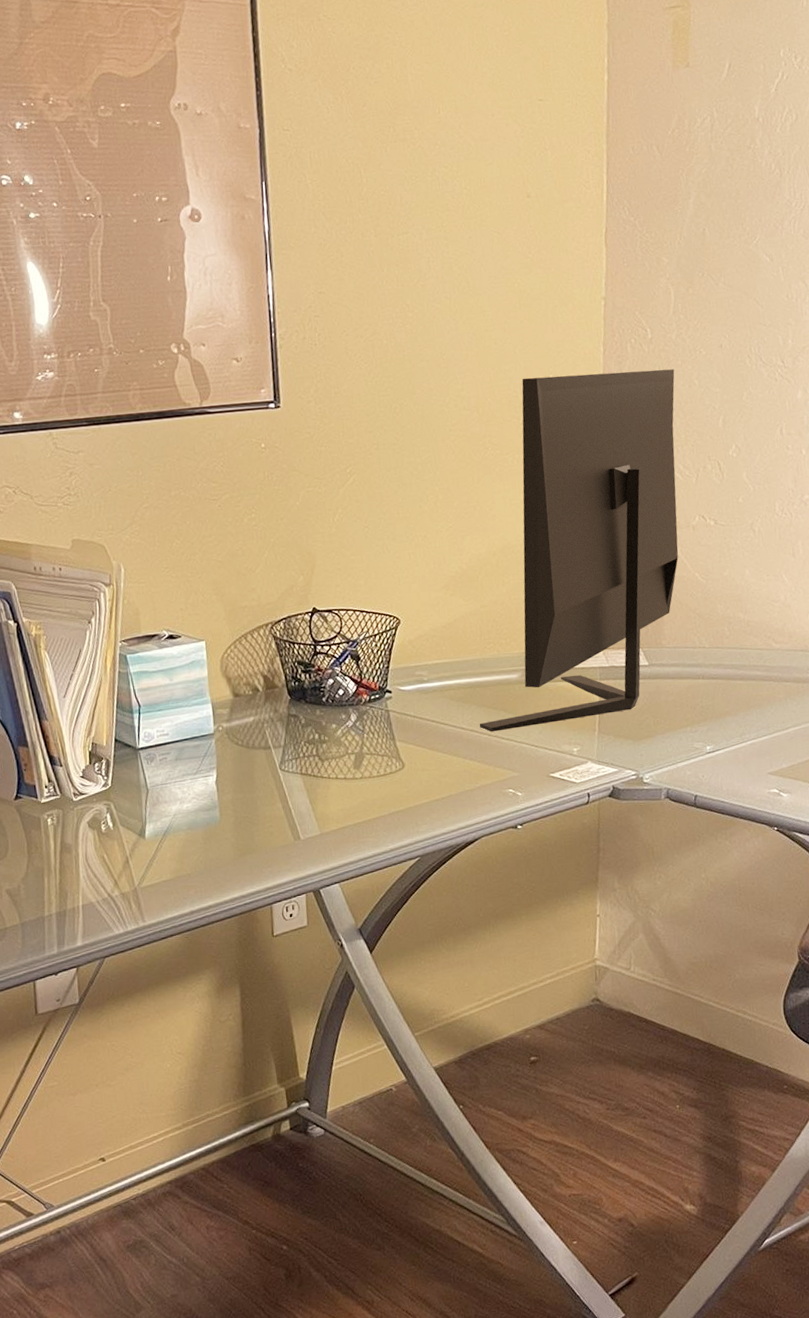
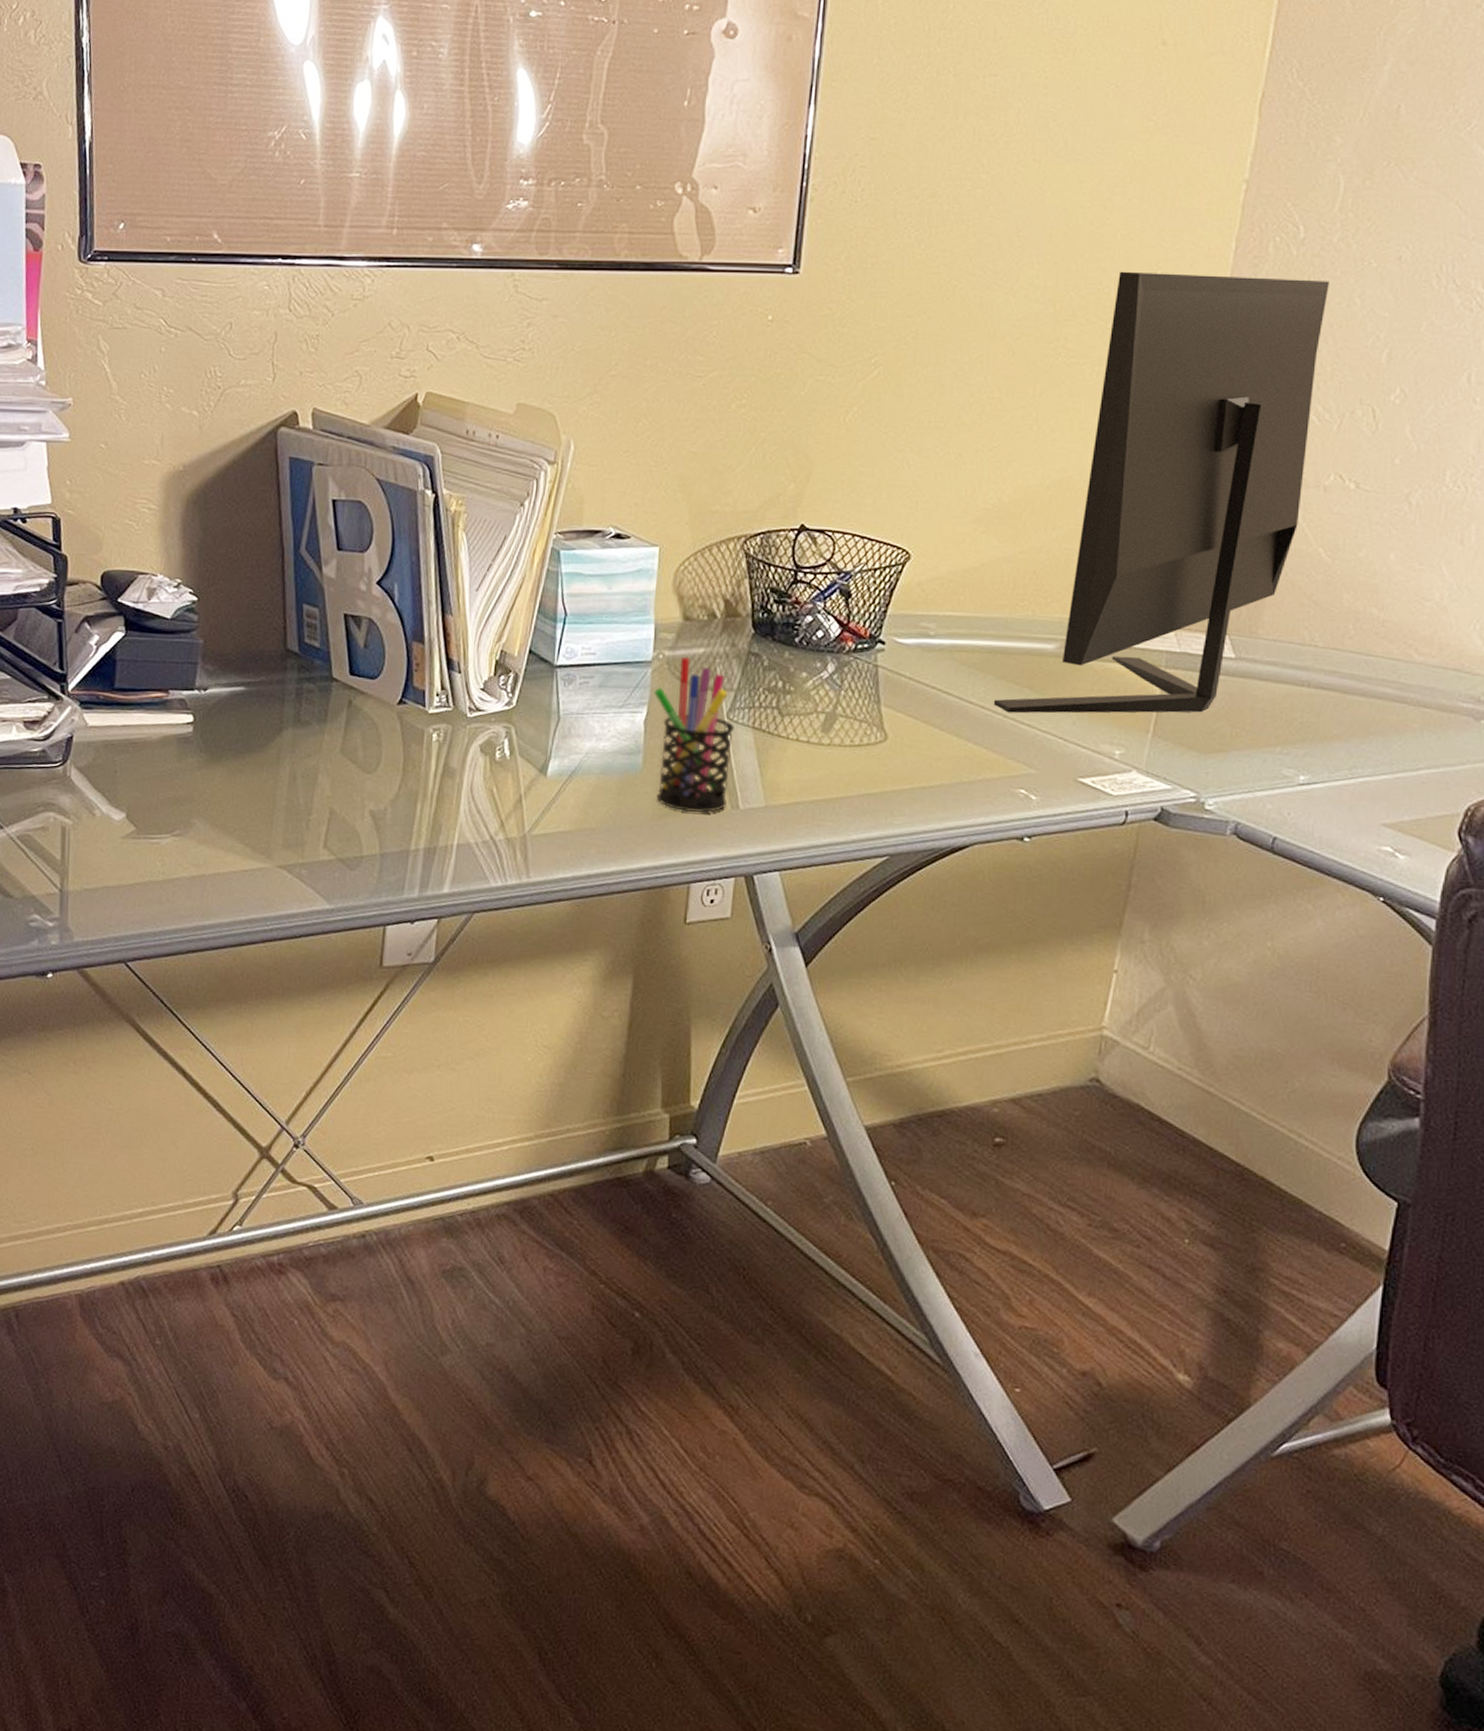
pen holder: none [220,726,290,848] -> present [654,657,734,813]

